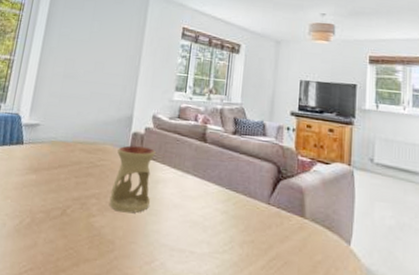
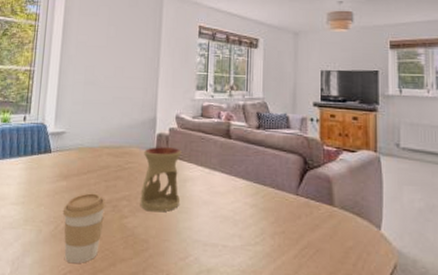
coffee cup: none [26,188,75,261] -> present [62,193,106,263]

